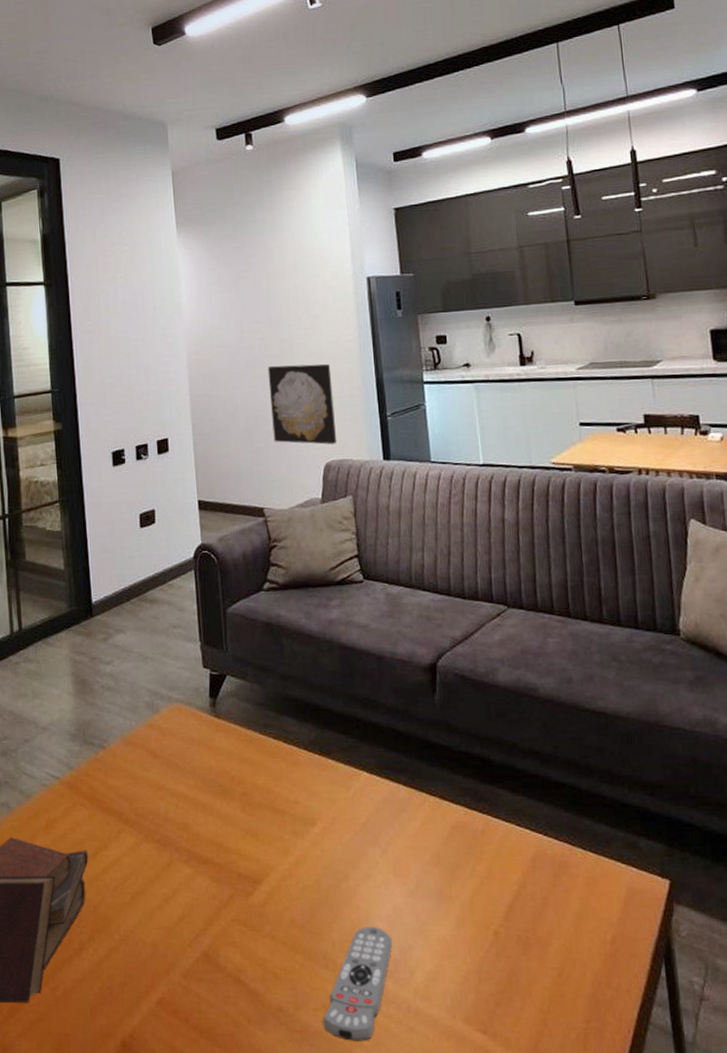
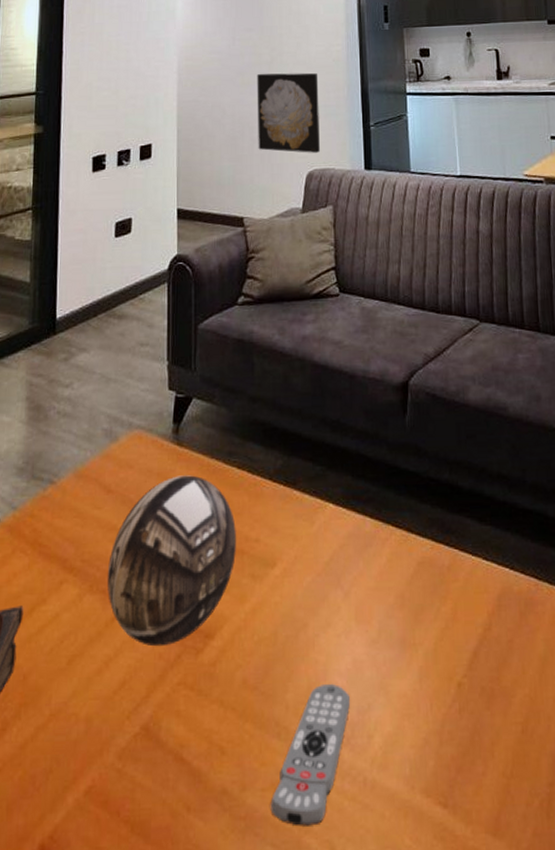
decorative bowl: none [160,744,278,889] -> present [107,475,237,647]

